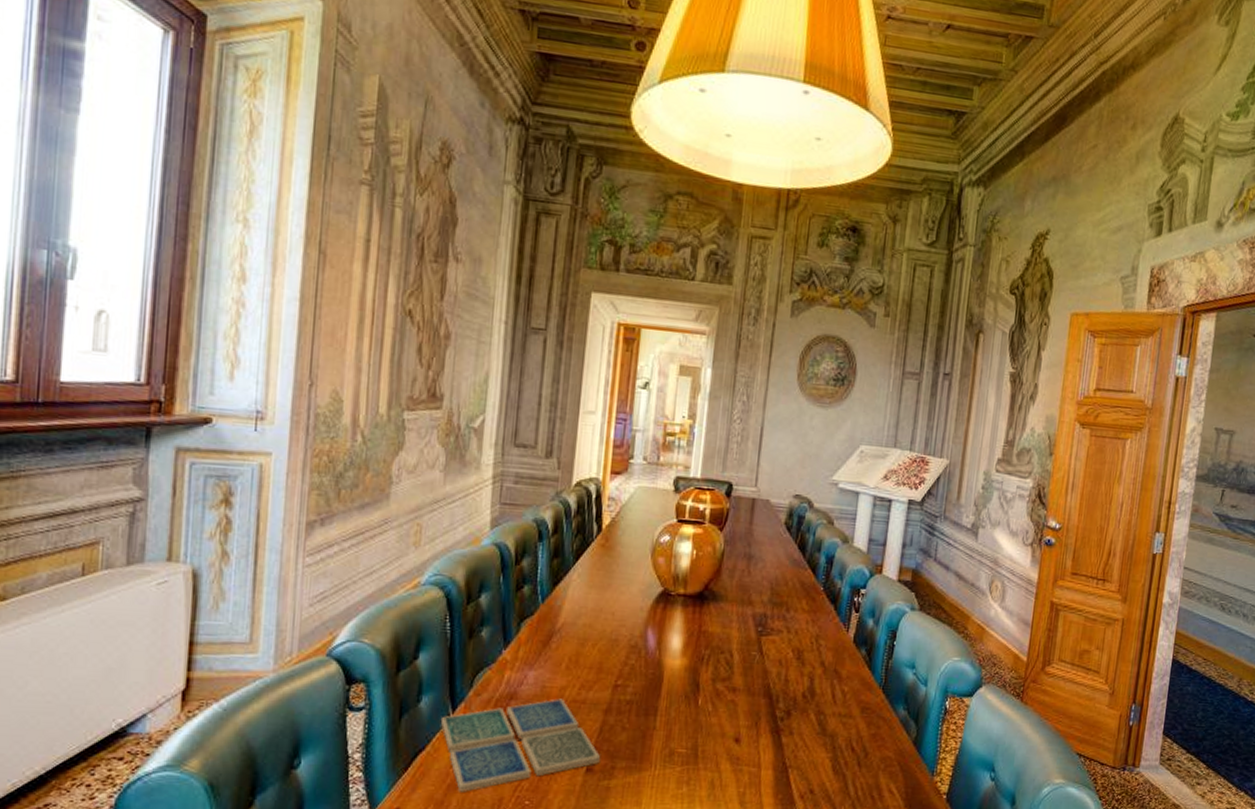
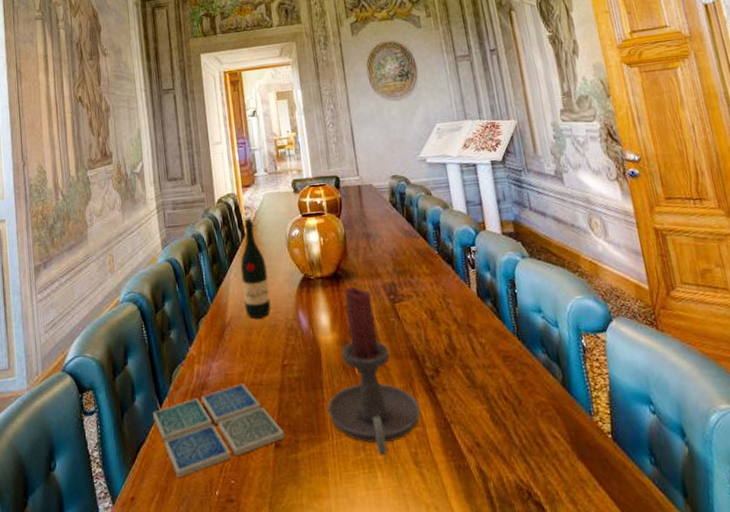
wine bottle: none [583,511,621,630] -> present [240,217,271,319]
candle holder: none [656,611,760,793] -> present [327,287,421,456]

